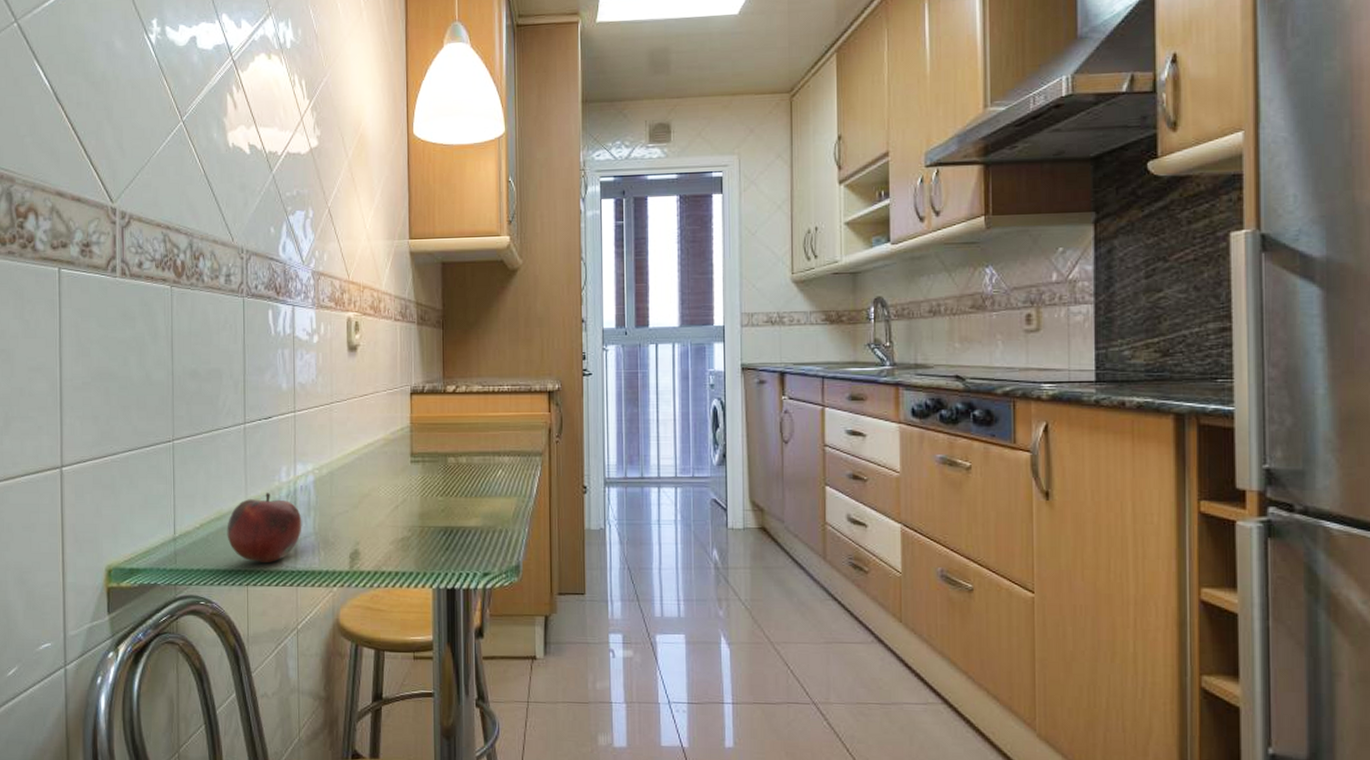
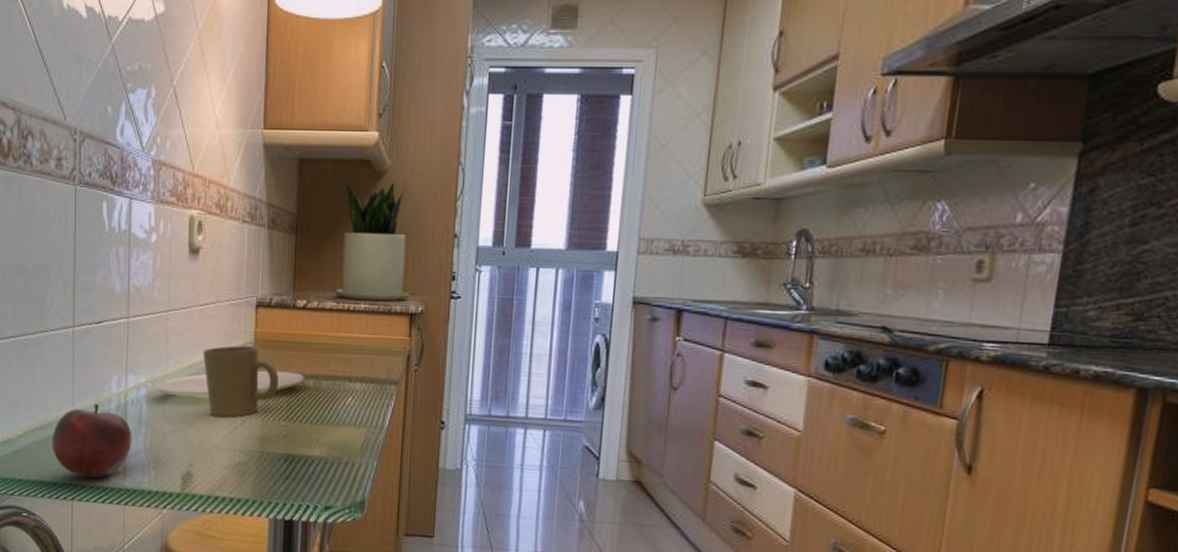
plate: none [322,451,458,481] -> present [155,370,305,399]
mug: none [365,430,434,498] -> present [203,345,279,419]
planter: none [480,278,547,383] -> present [335,182,410,302]

